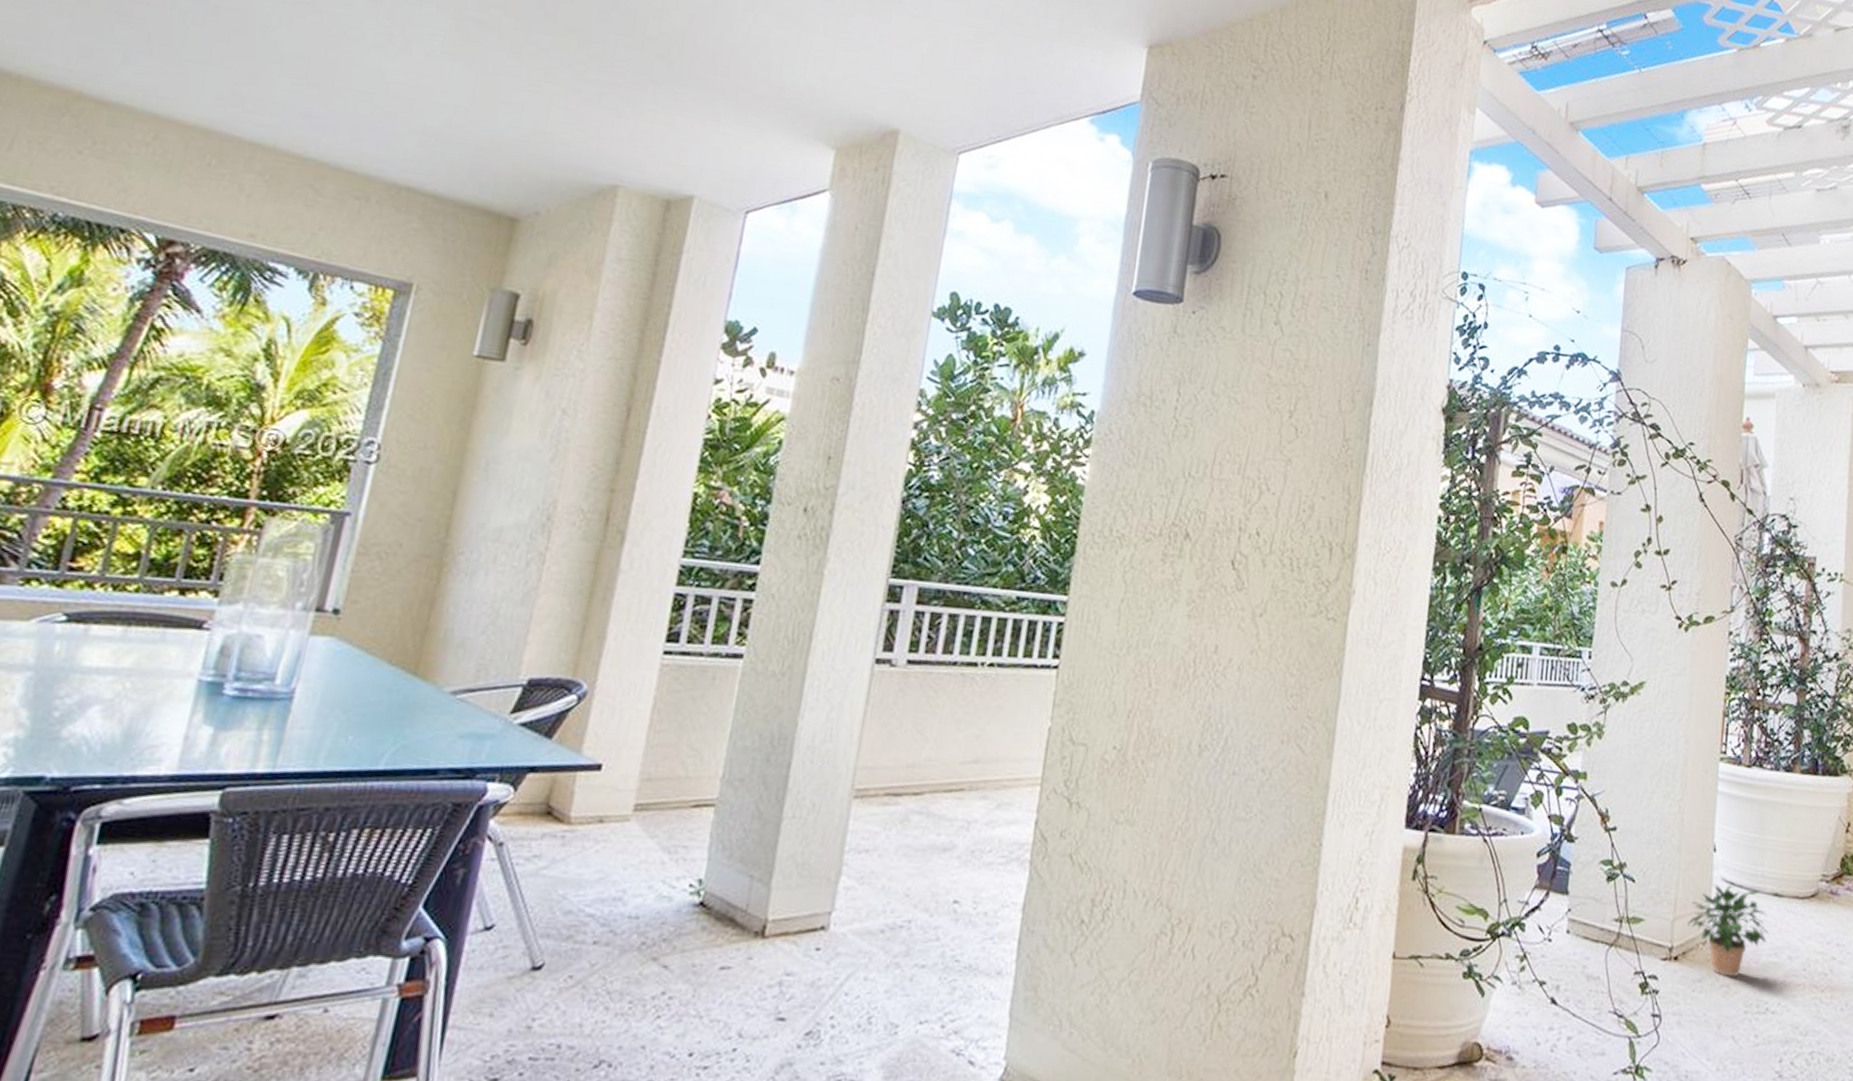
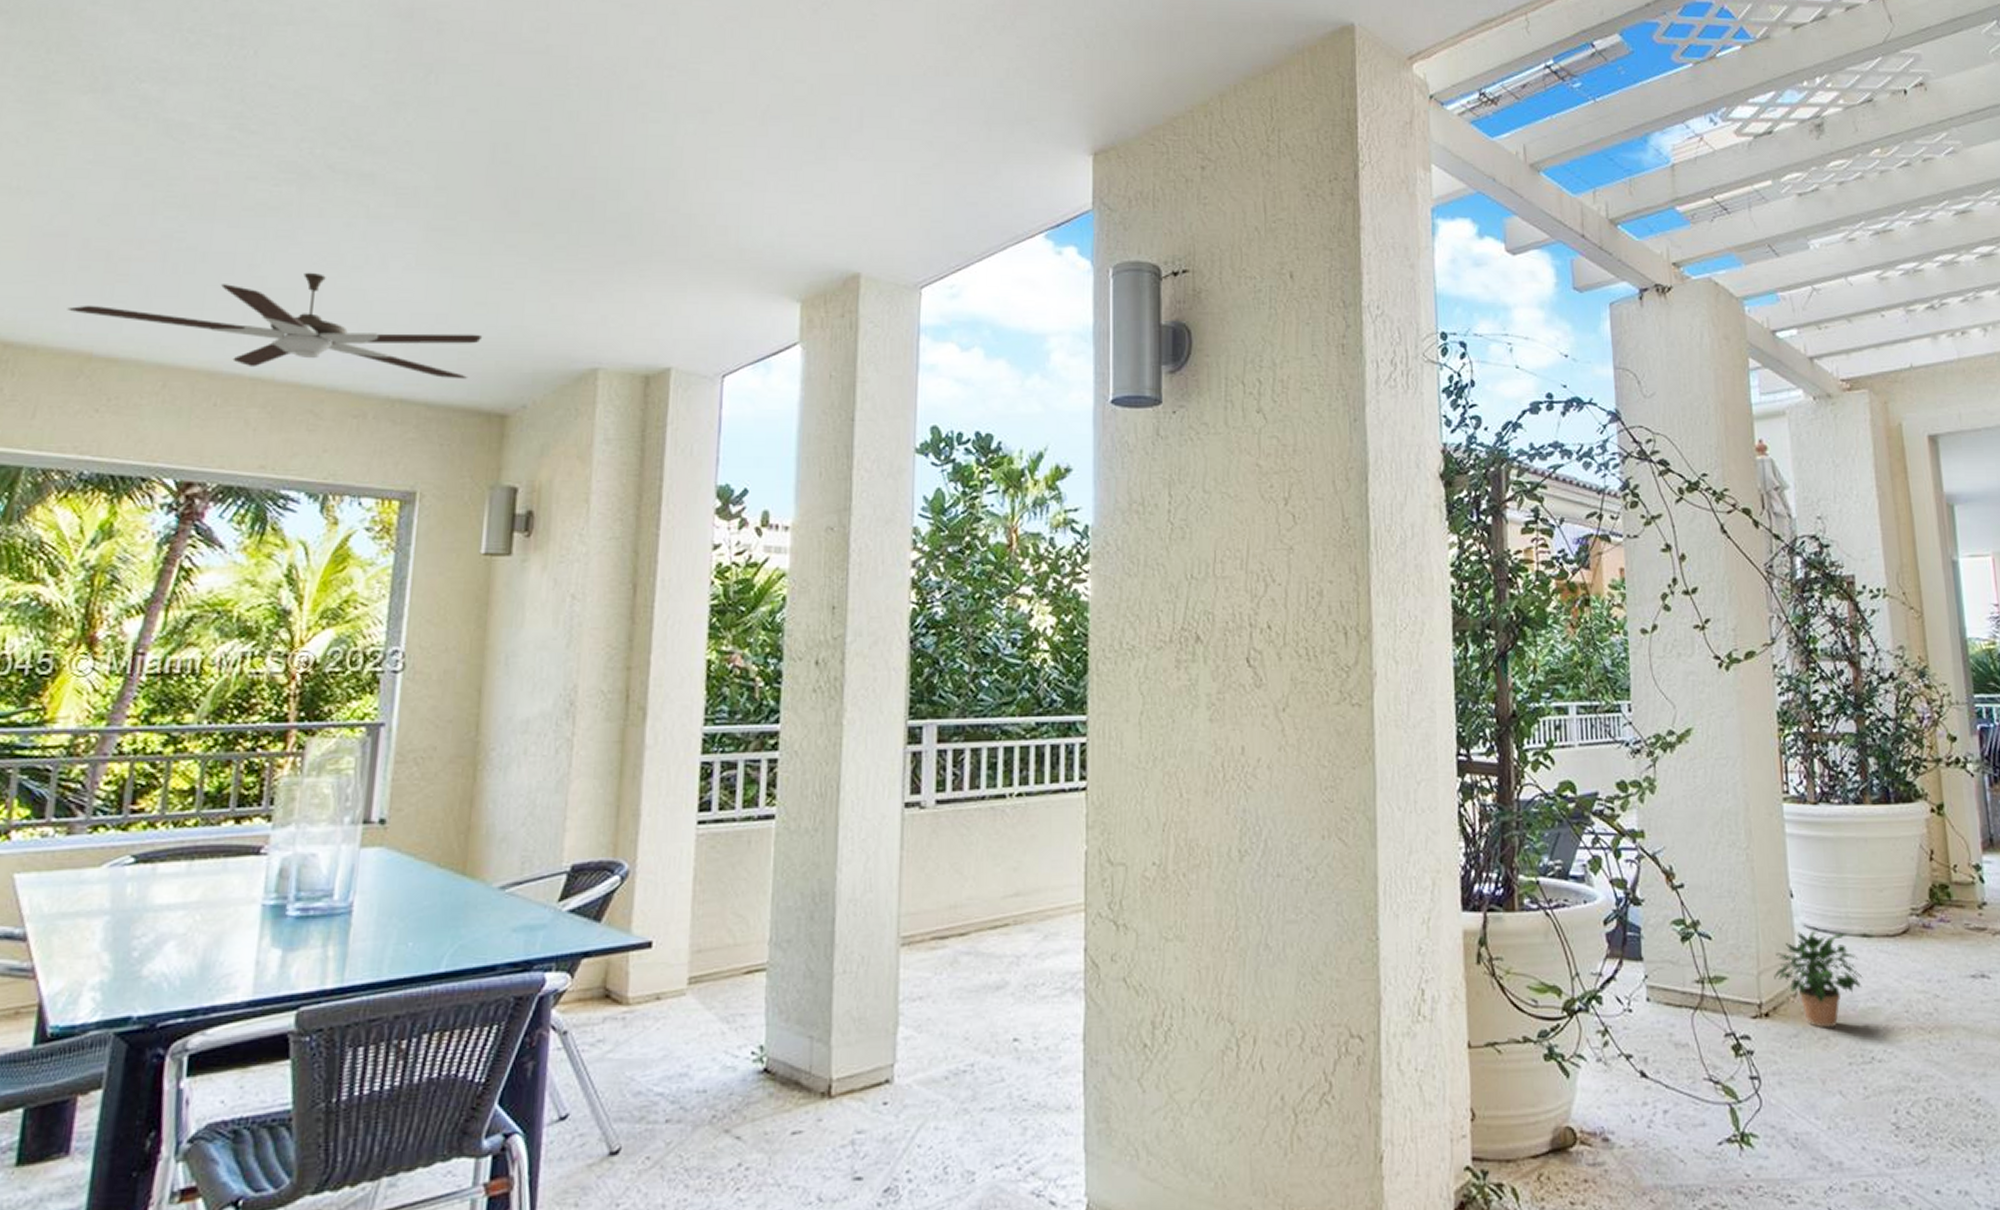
ceiling fan: none [59,41,503,177] -> present [67,272,483,379]

